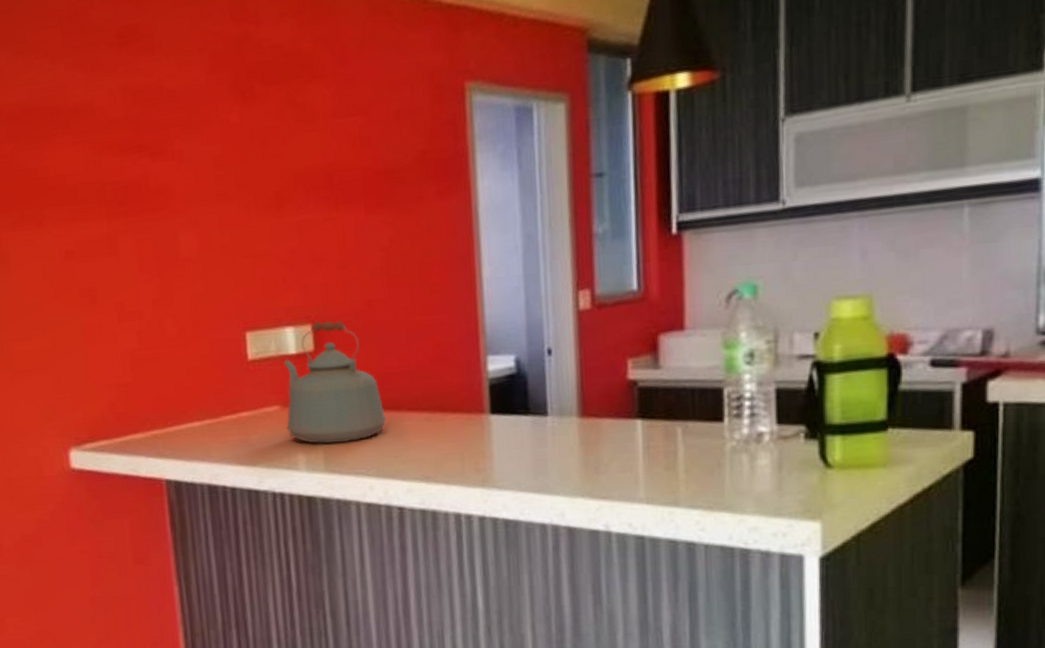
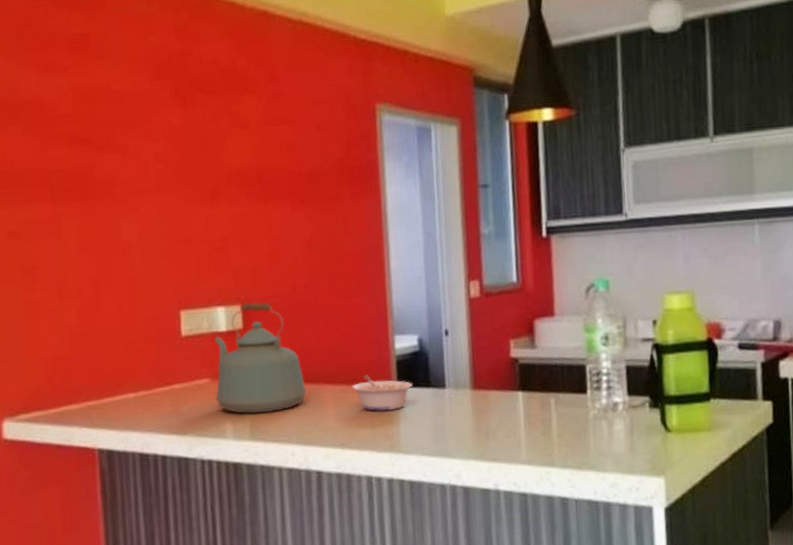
legume: none [438,401,508,442] -> present [352,375,412,412]

